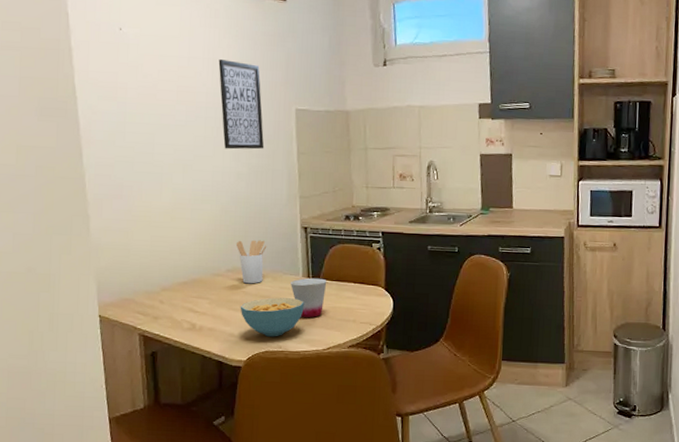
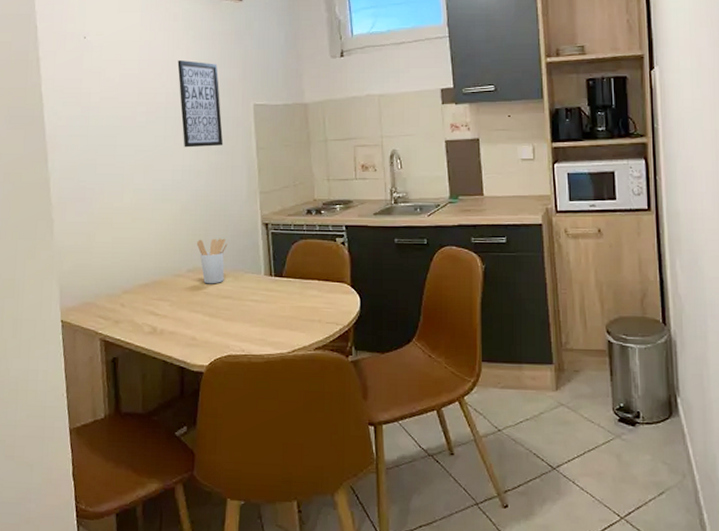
cereal bowl: present [240,297,304,337] -> none [201,298,267,340]
cup: present [291,278,327,318] -> none [252,276,290,319]

